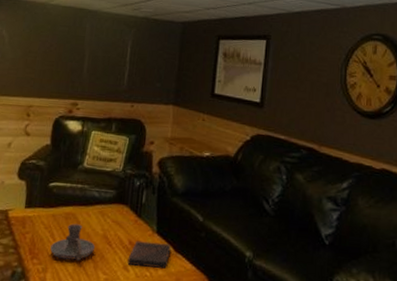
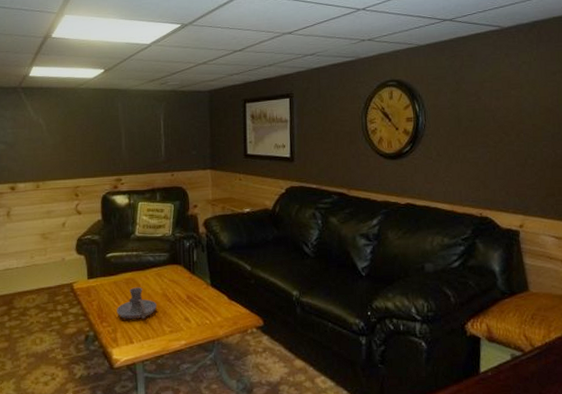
book: present [127,240,171,269] -> none [188,294,225,316]

